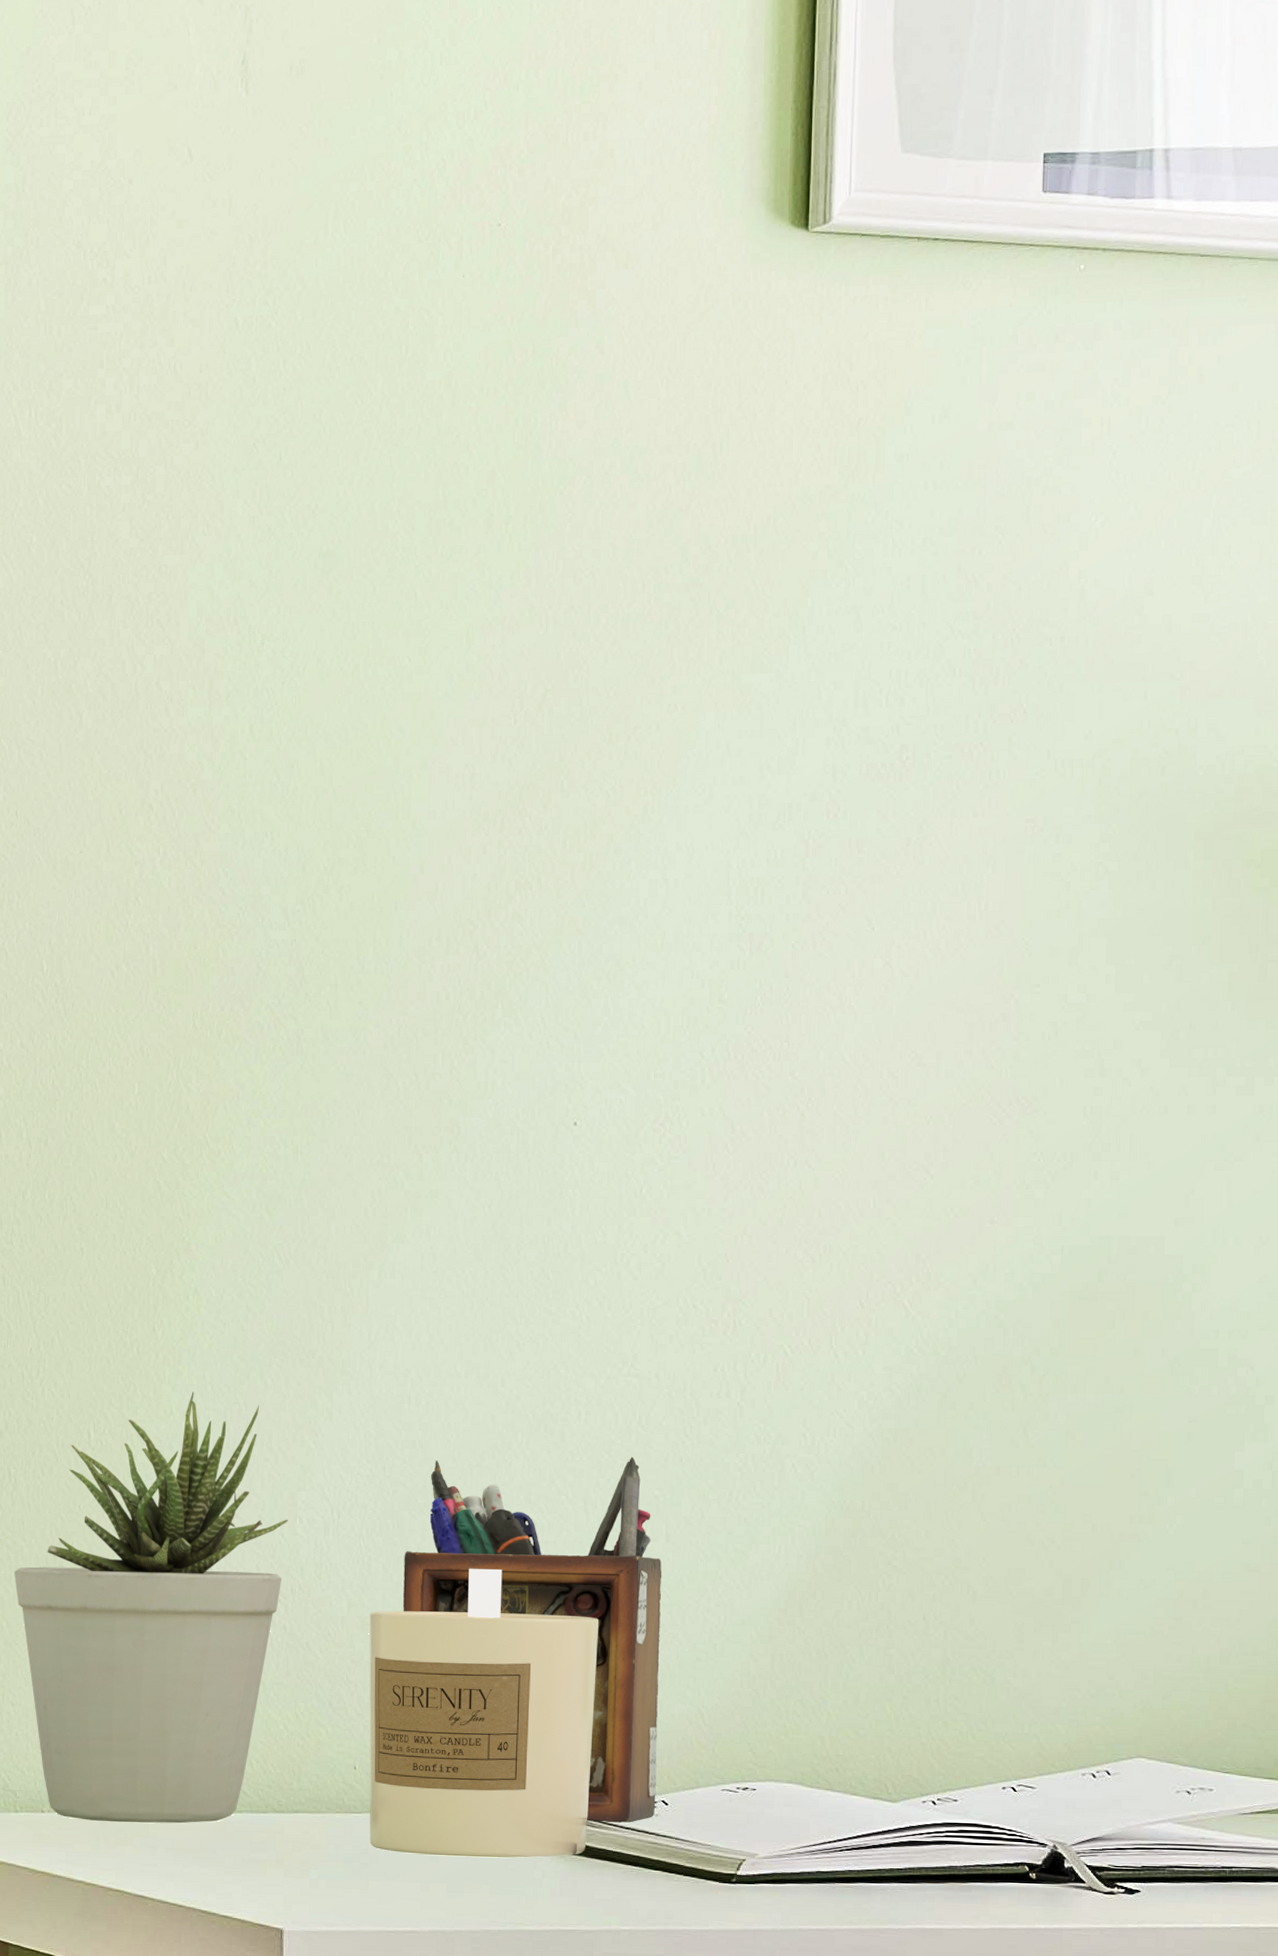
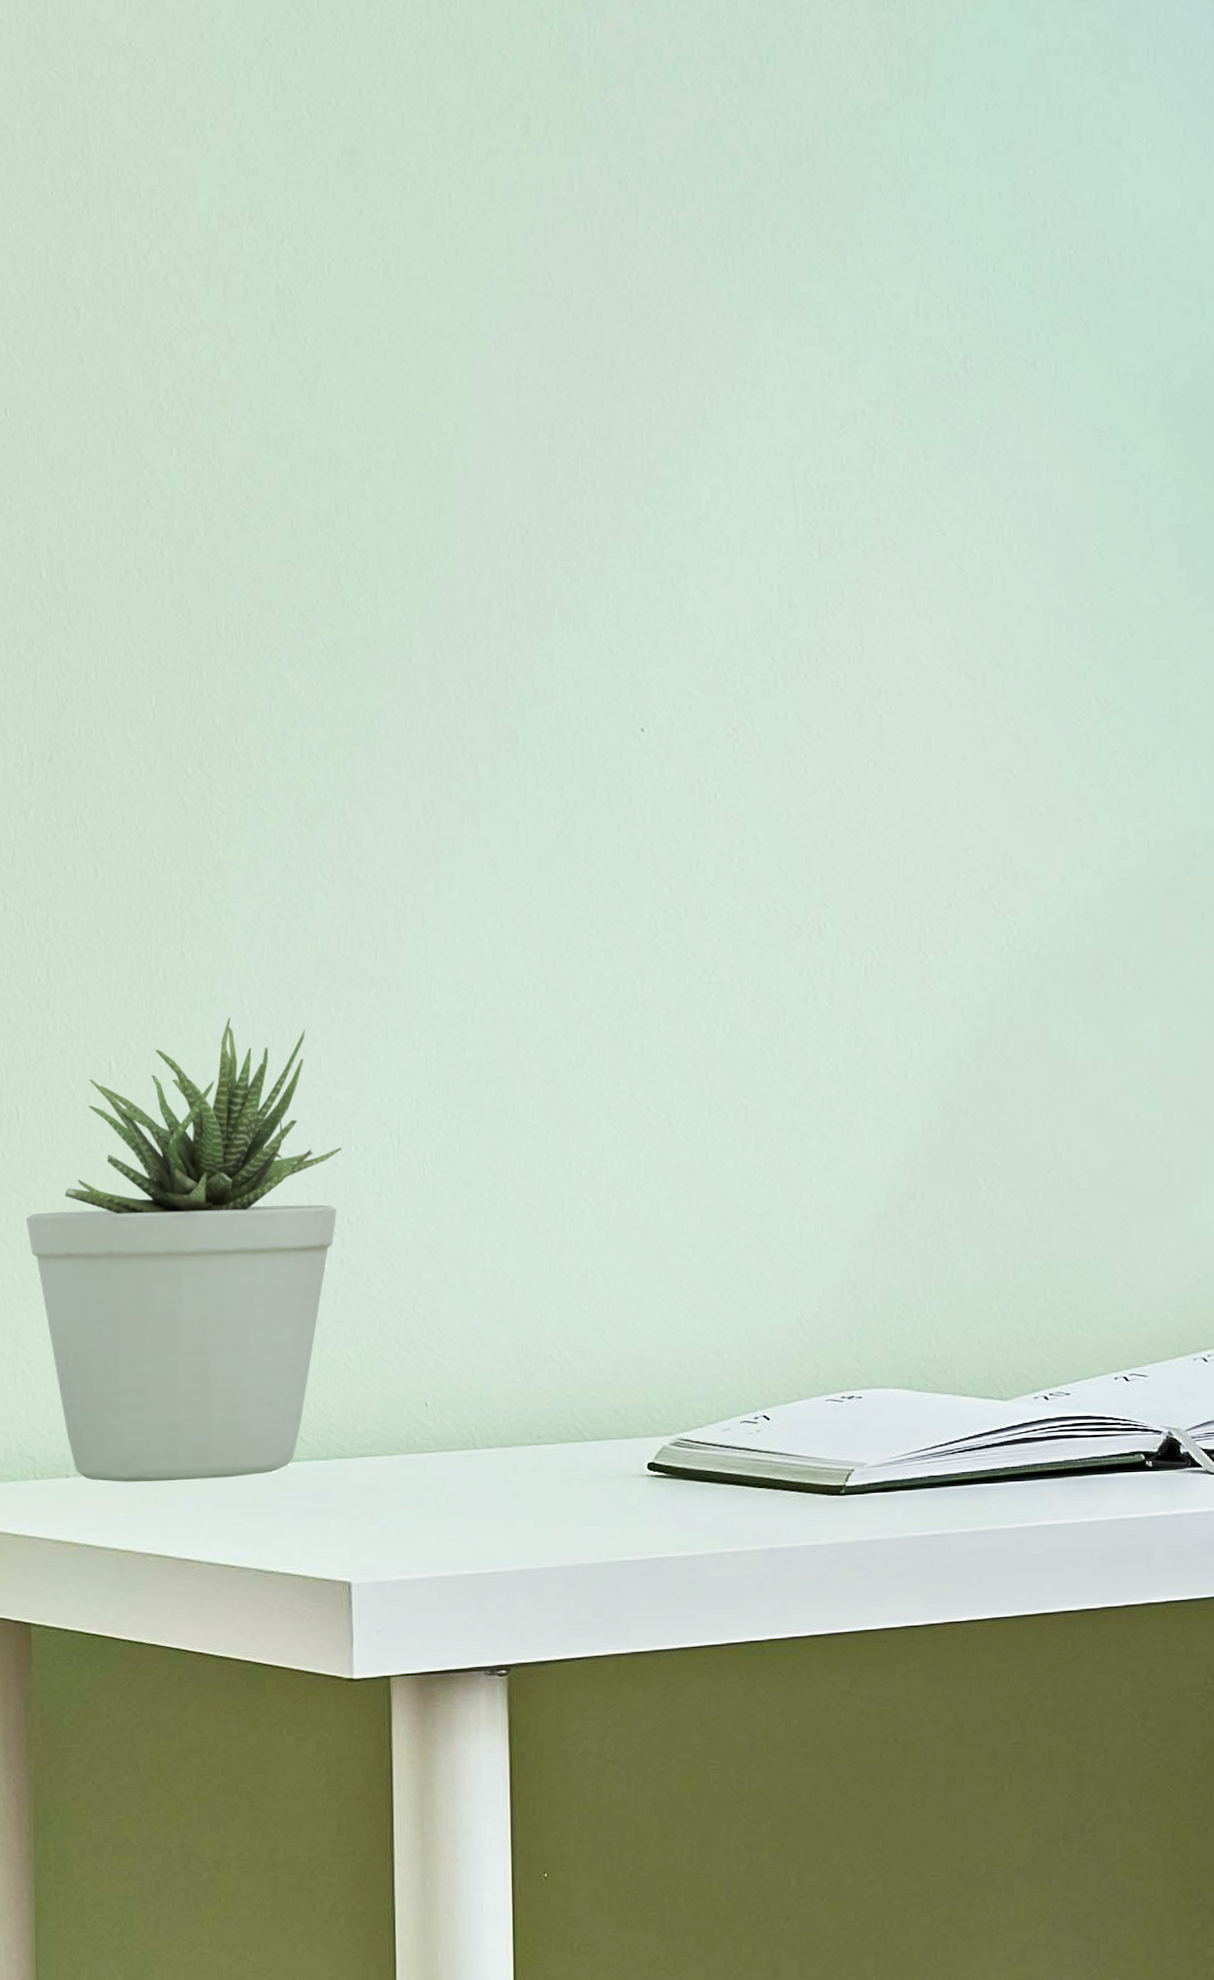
candle: present [369,1568,599,1858] -> none [437,1188,689,1491]
desk organizer: present [403,1456,662,1823] -> none [473,1066,757,1443]

